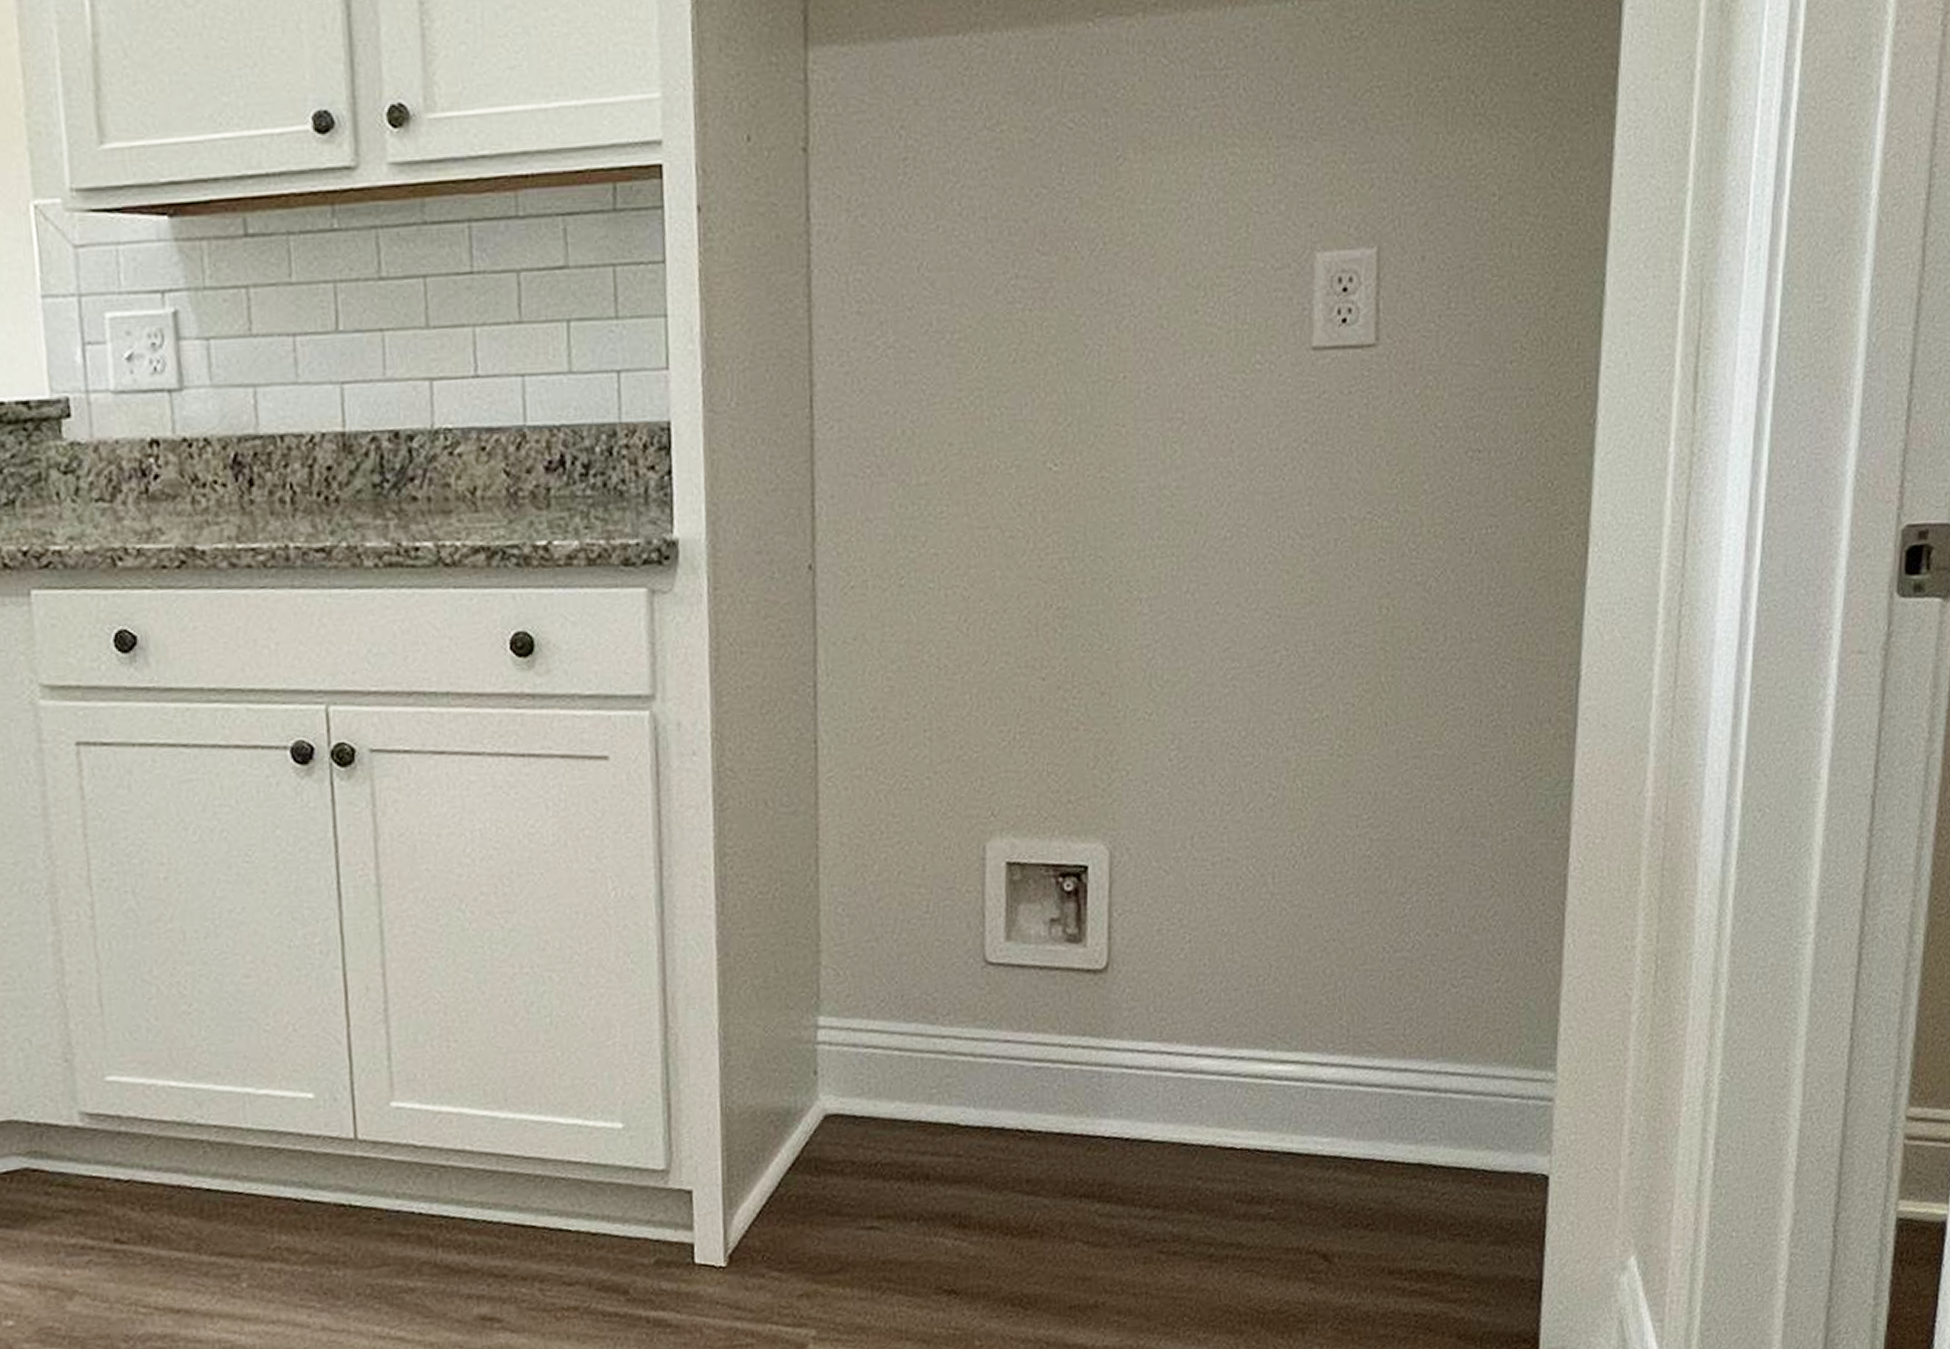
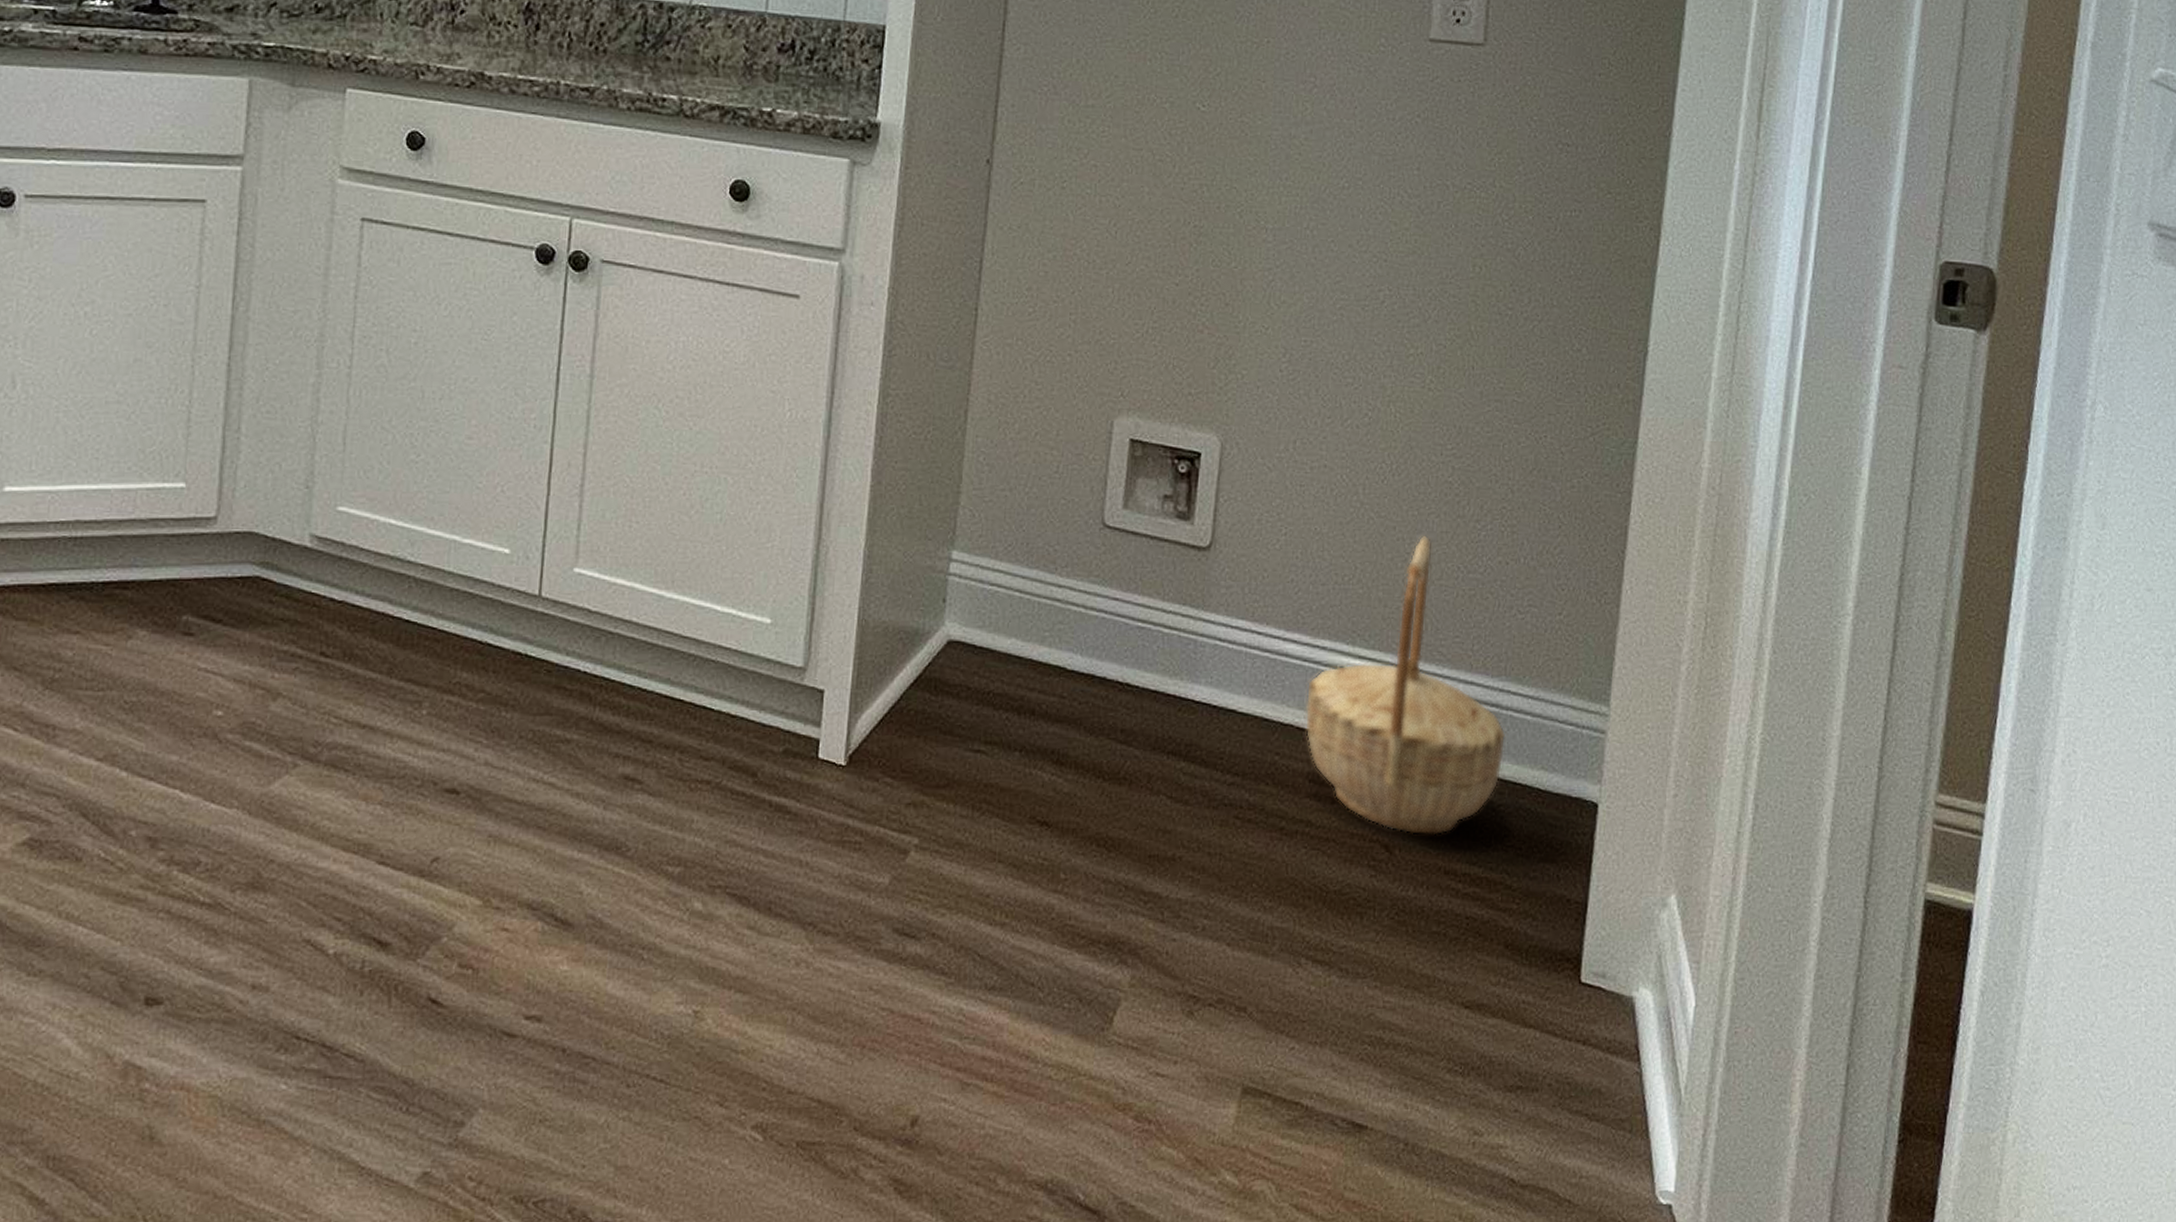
basket: none [1226,918,1446,1240] -> present [1304,535,1506,836]

